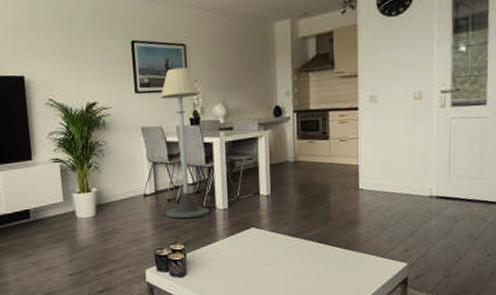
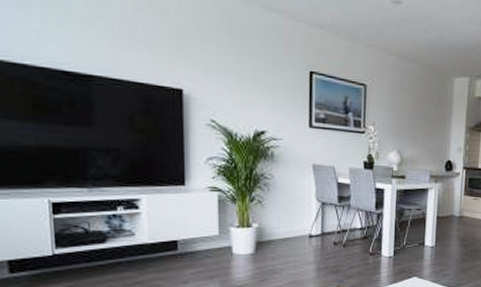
floor lamp: present [160,67,209,218] -> none [330,107,377,263]

